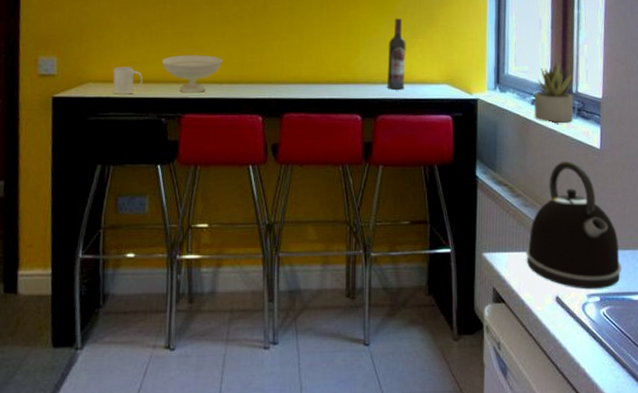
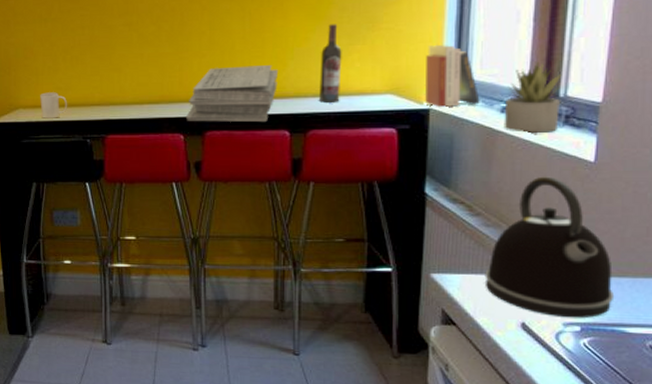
bowl: present [161,55,223,94] -> none [83,77,143,115]
newspaper: none [264,51,352,106] -> present [185,65,279,123]
books: none [473,42,516,99] -> present [424,44,480,108]

